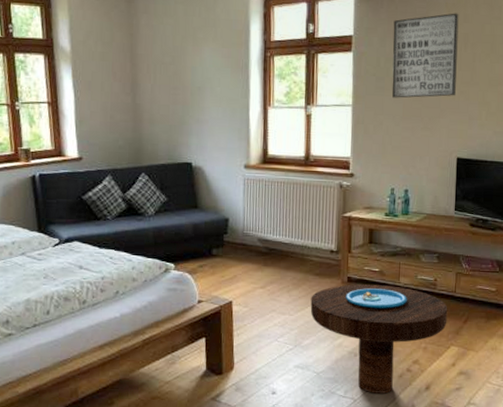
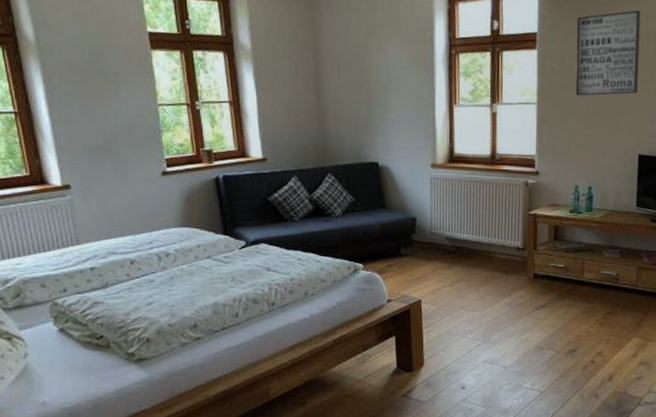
side table: present [310,284,448,394] -> none [498,280,630,385]

